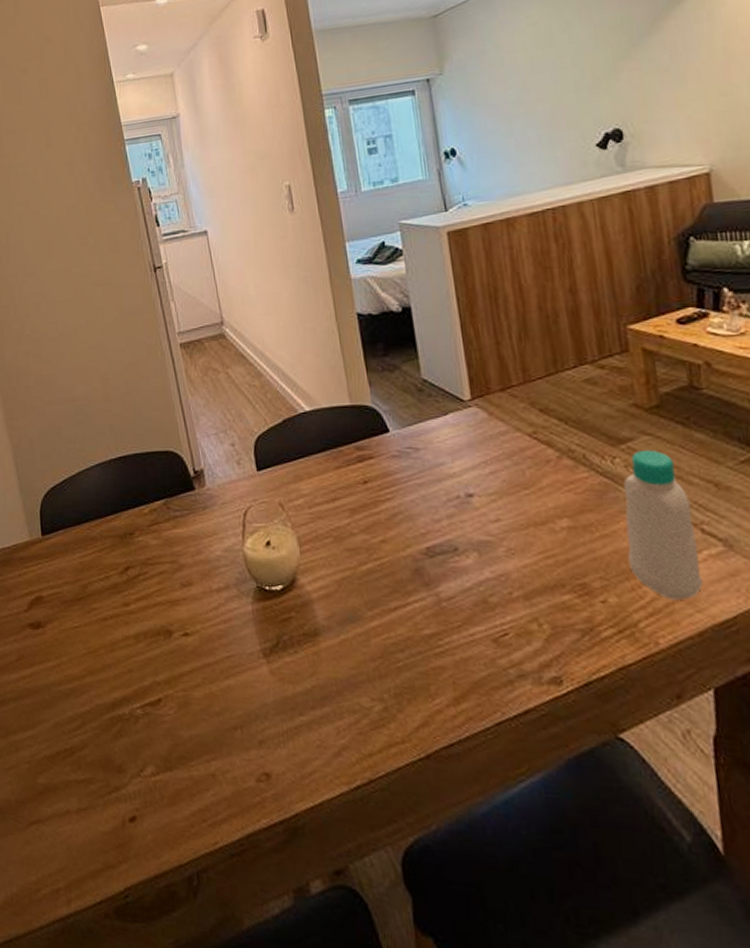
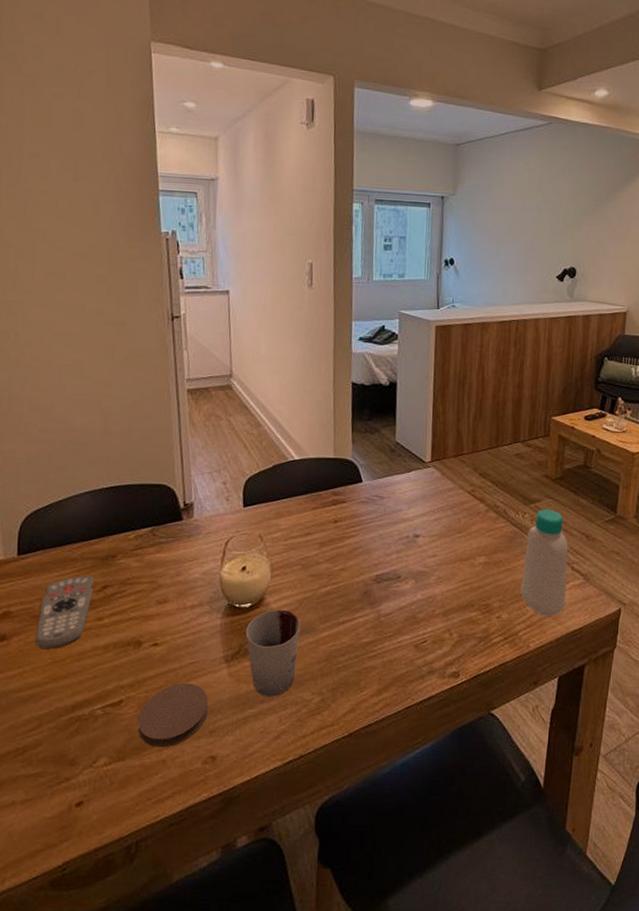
remote control: none [68,555,117,639] -> present [35,575,95,650]
coaster: none [179,680,254,759] -> present [138,682,209,748]
cup: none [281,592,347,701] -> present [245,609,301,696]

